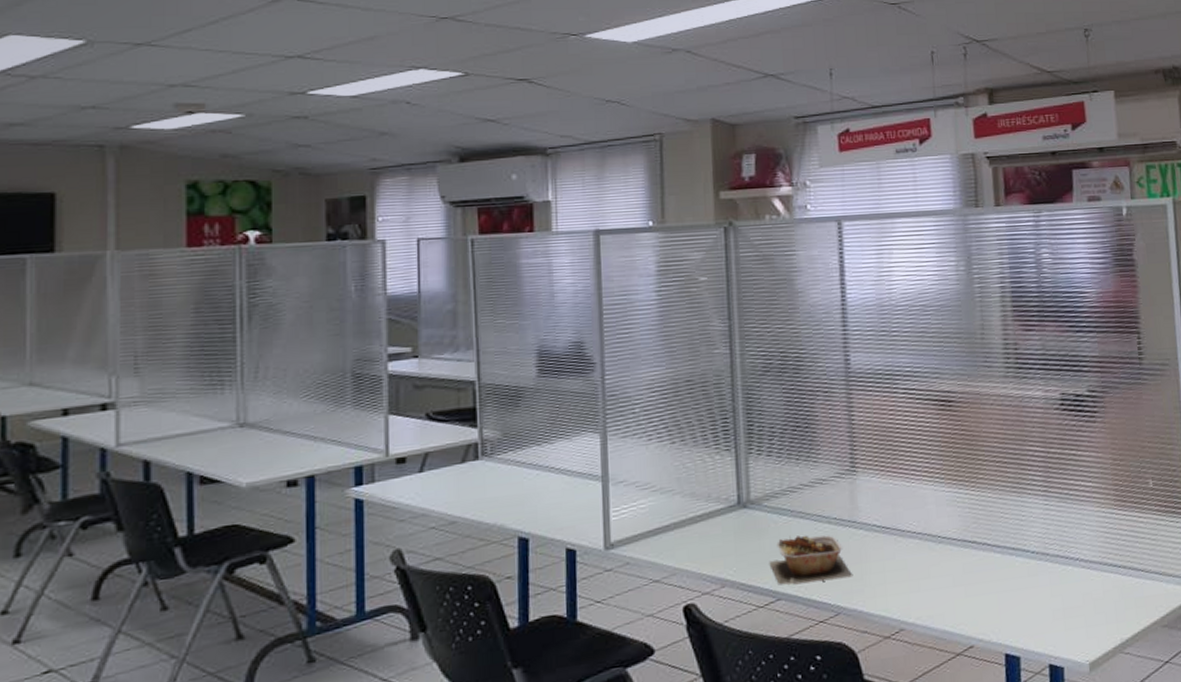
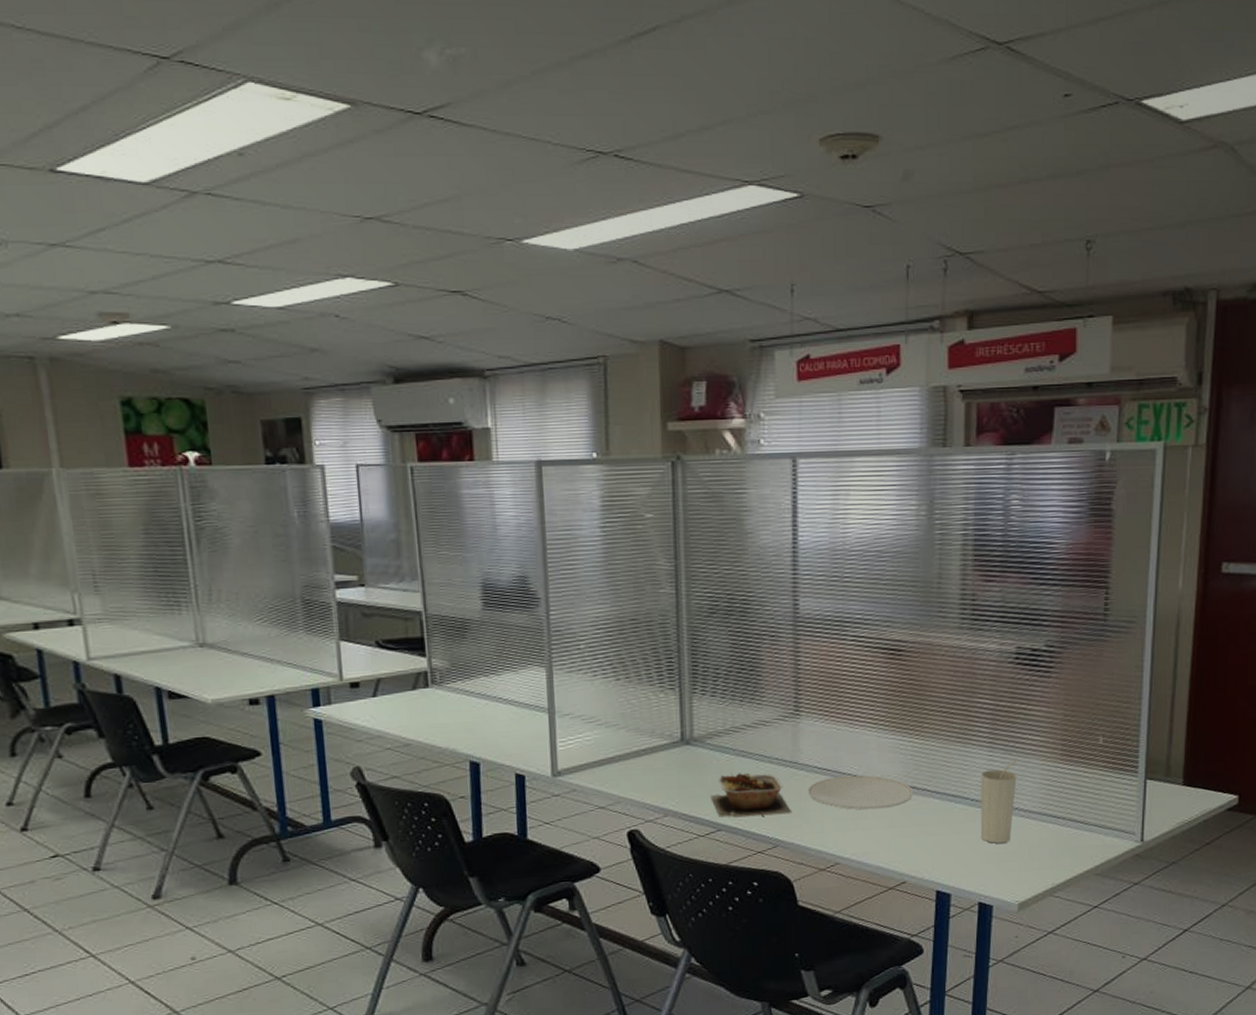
plate: none [867,531,975,569] -> present [807,775,914,810]
cup: none [1039,508,1075,598] -> present [981,760,1017,844]

